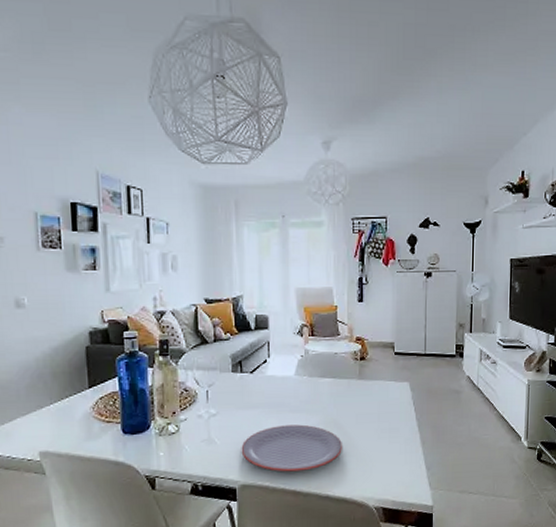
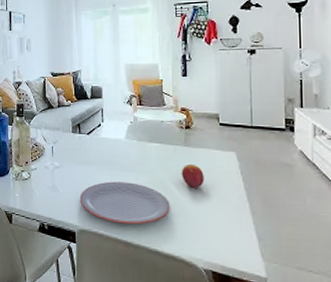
fruit: none [354,398,378,424] -> present [181,163,204,188]

